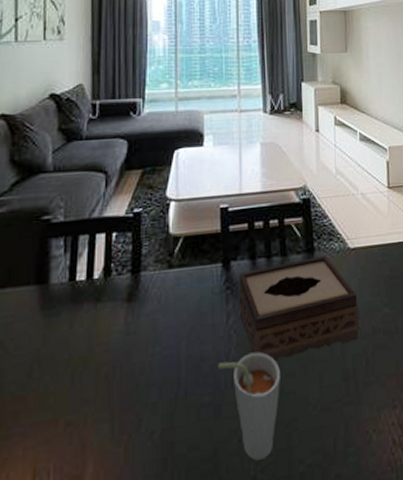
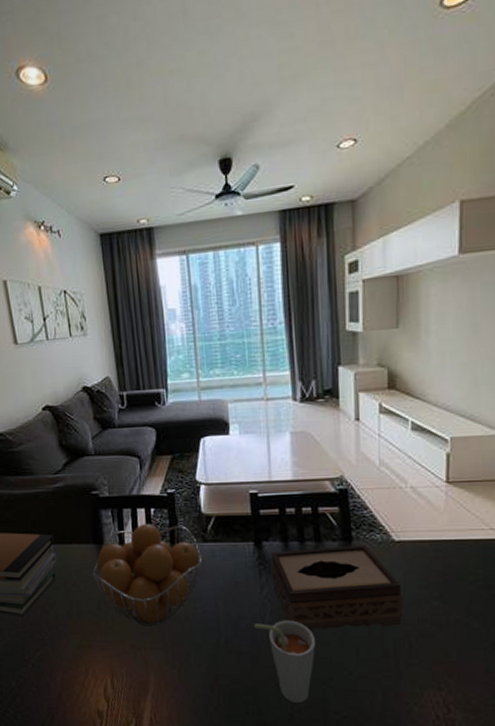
fruit basket: none [28,251,165,391] -> present [93,524,202,627]

